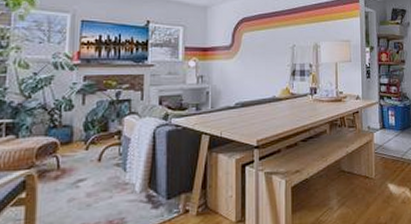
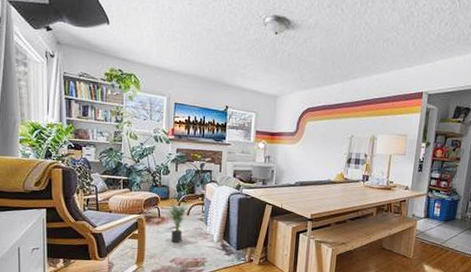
potted plant: none [66,135,103,203] -> present [164,195,190,243]

